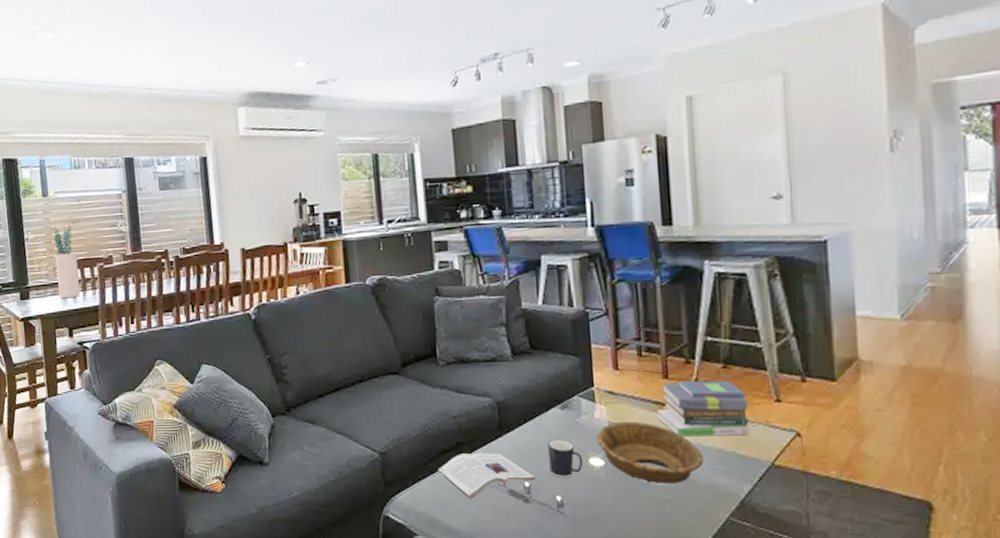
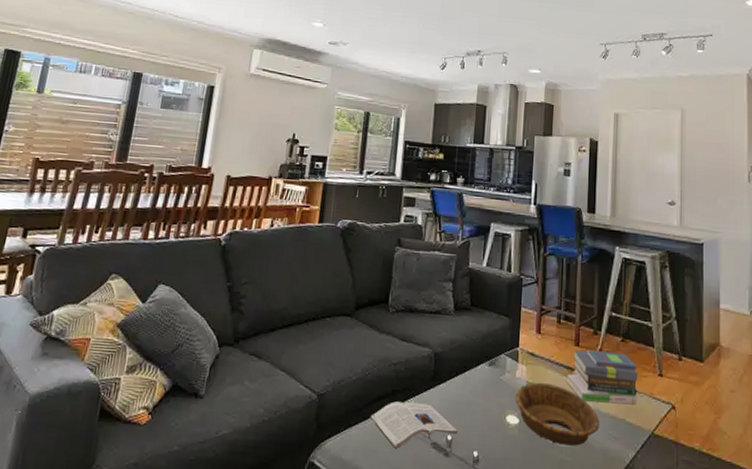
vase: present [54,224,81,299] -> none [23,124,60,198]
mug: present [548,439,584,479] -> none [471,394,502,435]

